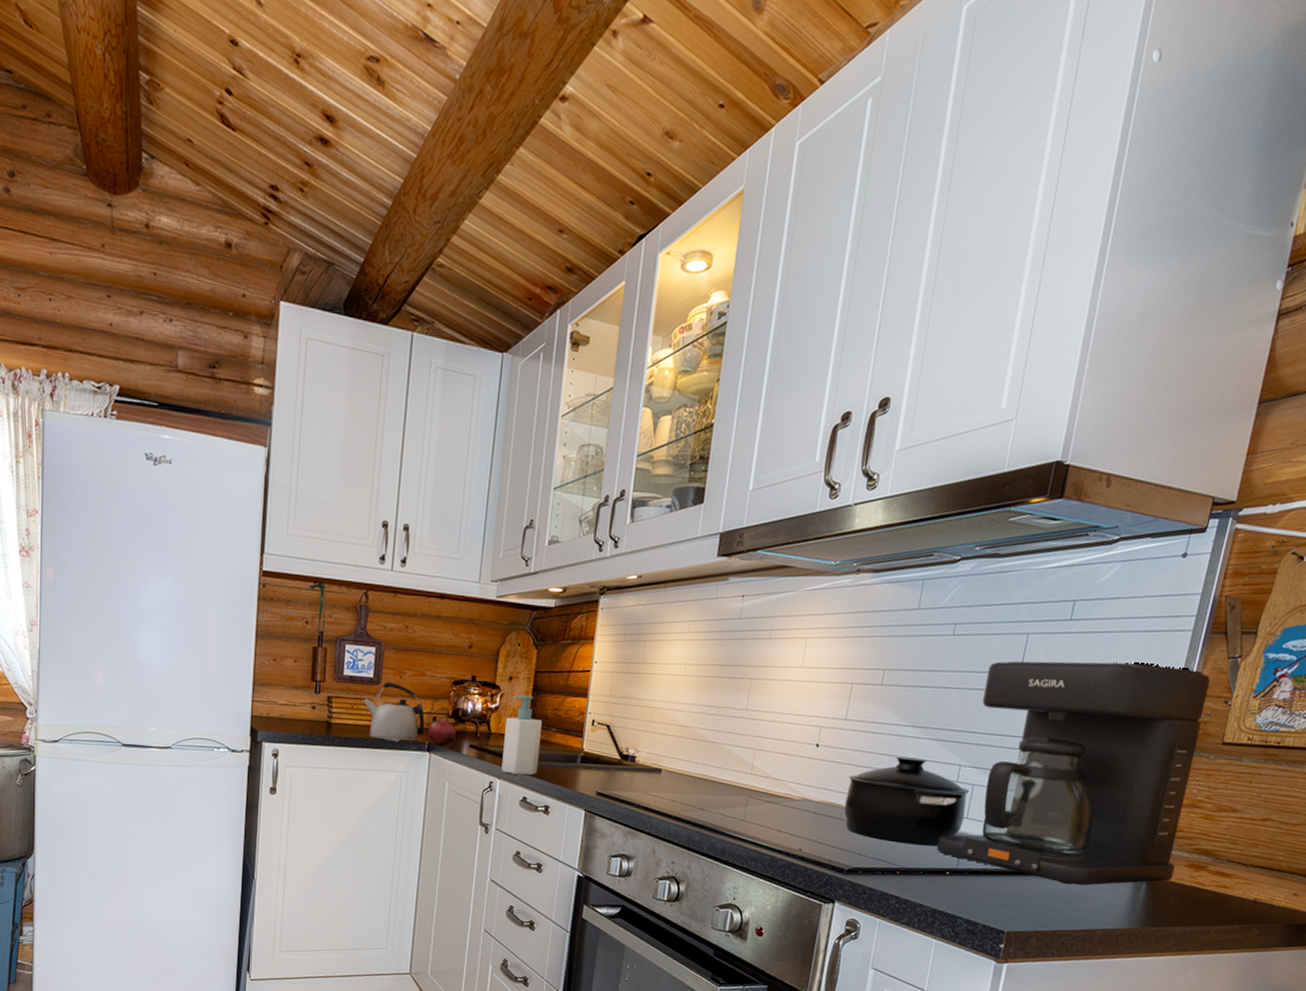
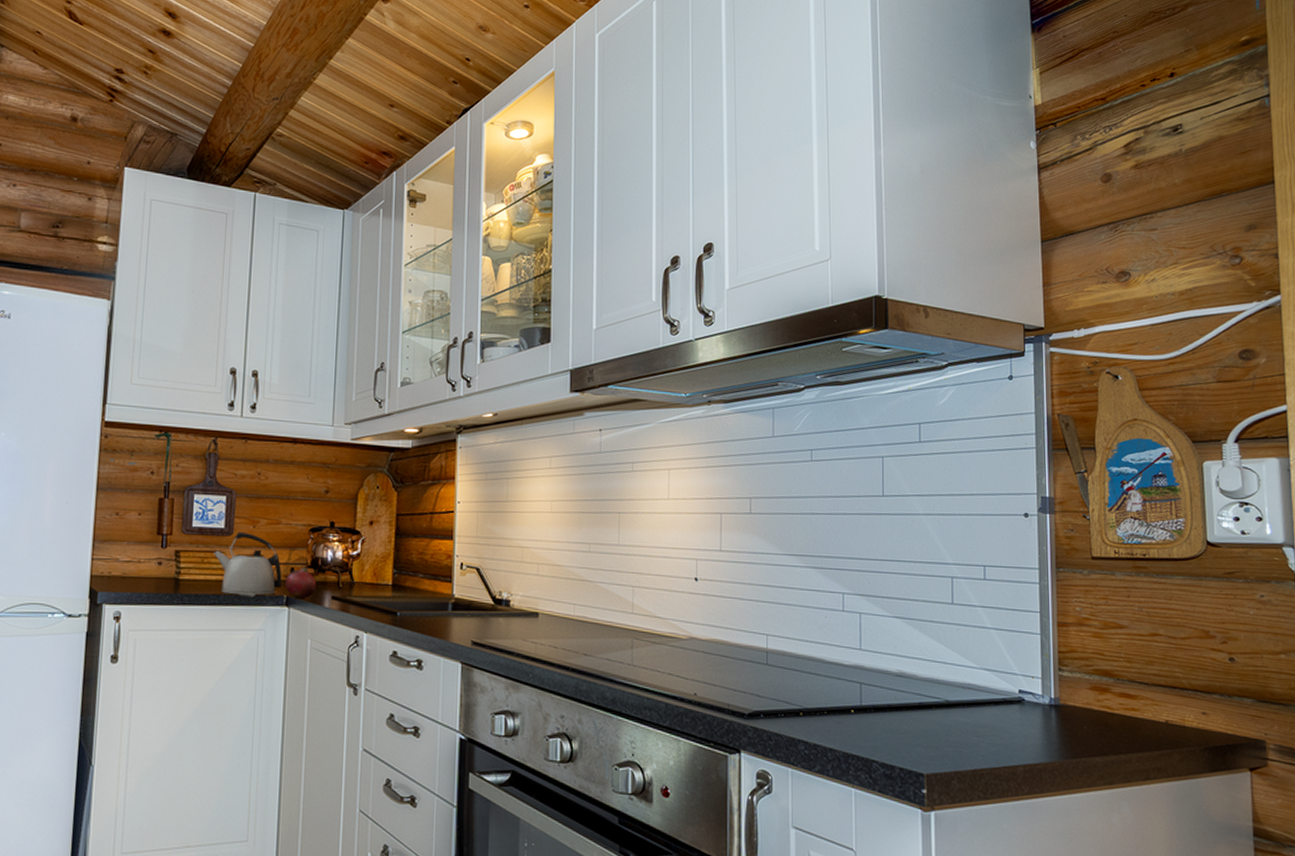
soap bottle: present [501,695,543,776] -> none [367,540,408,628]
saucepan: present [844,756,969,847] -> none [734,587,858,683]
coffee maker: present [937,661,1210,886] -> none [835,481,1079,717]

